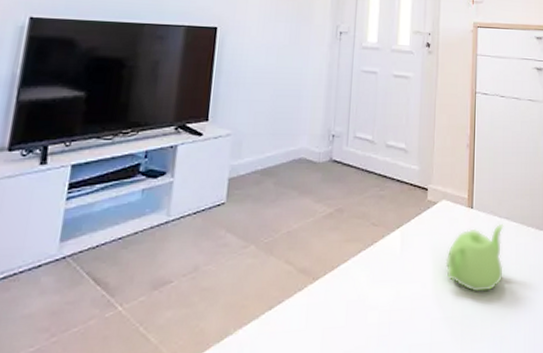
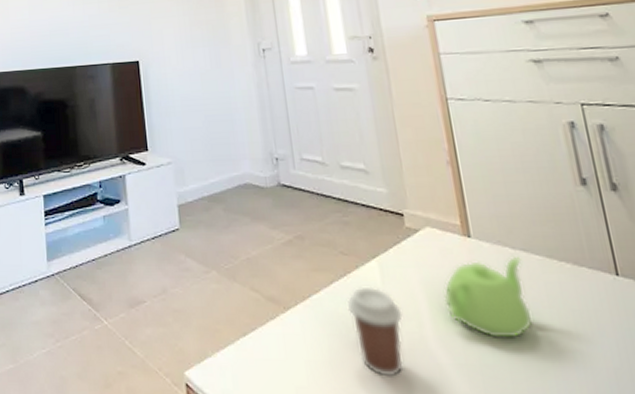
coffee cup: none [368,254,412,336] -> present [347,286,404,377]

